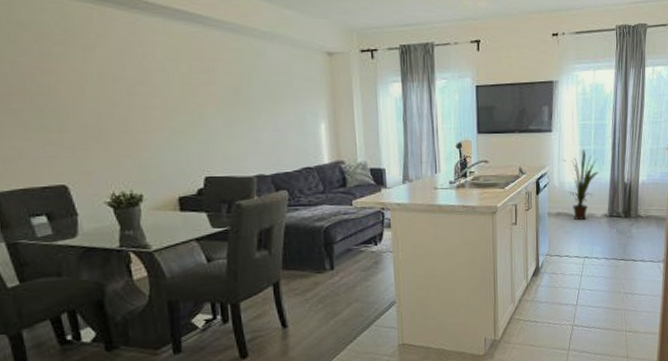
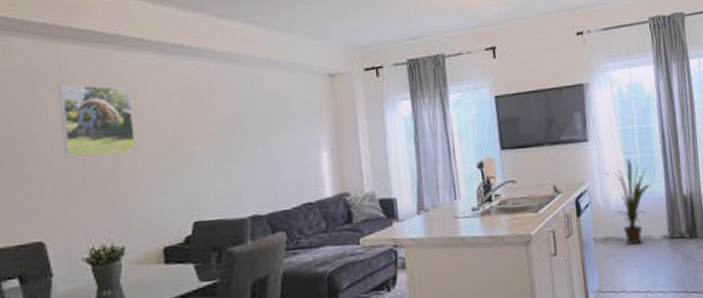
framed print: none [67,40,148,112] -> present [58,84,136,157]

